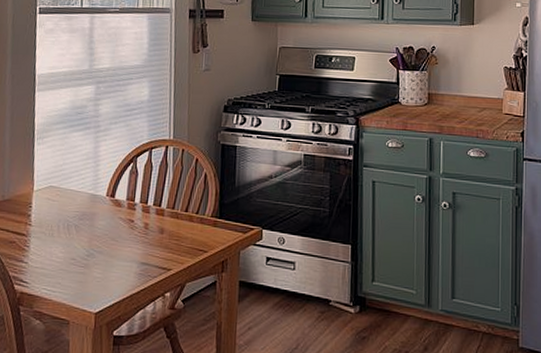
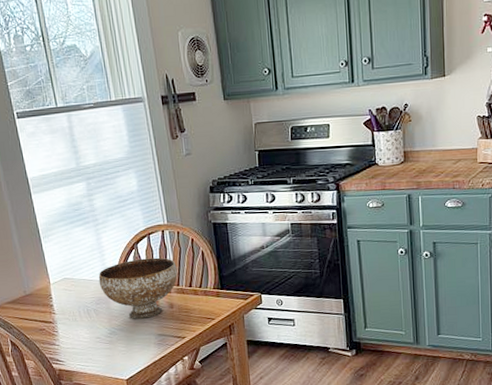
bowl: none [87,174,176,242] -> present [98,257,178,319]

